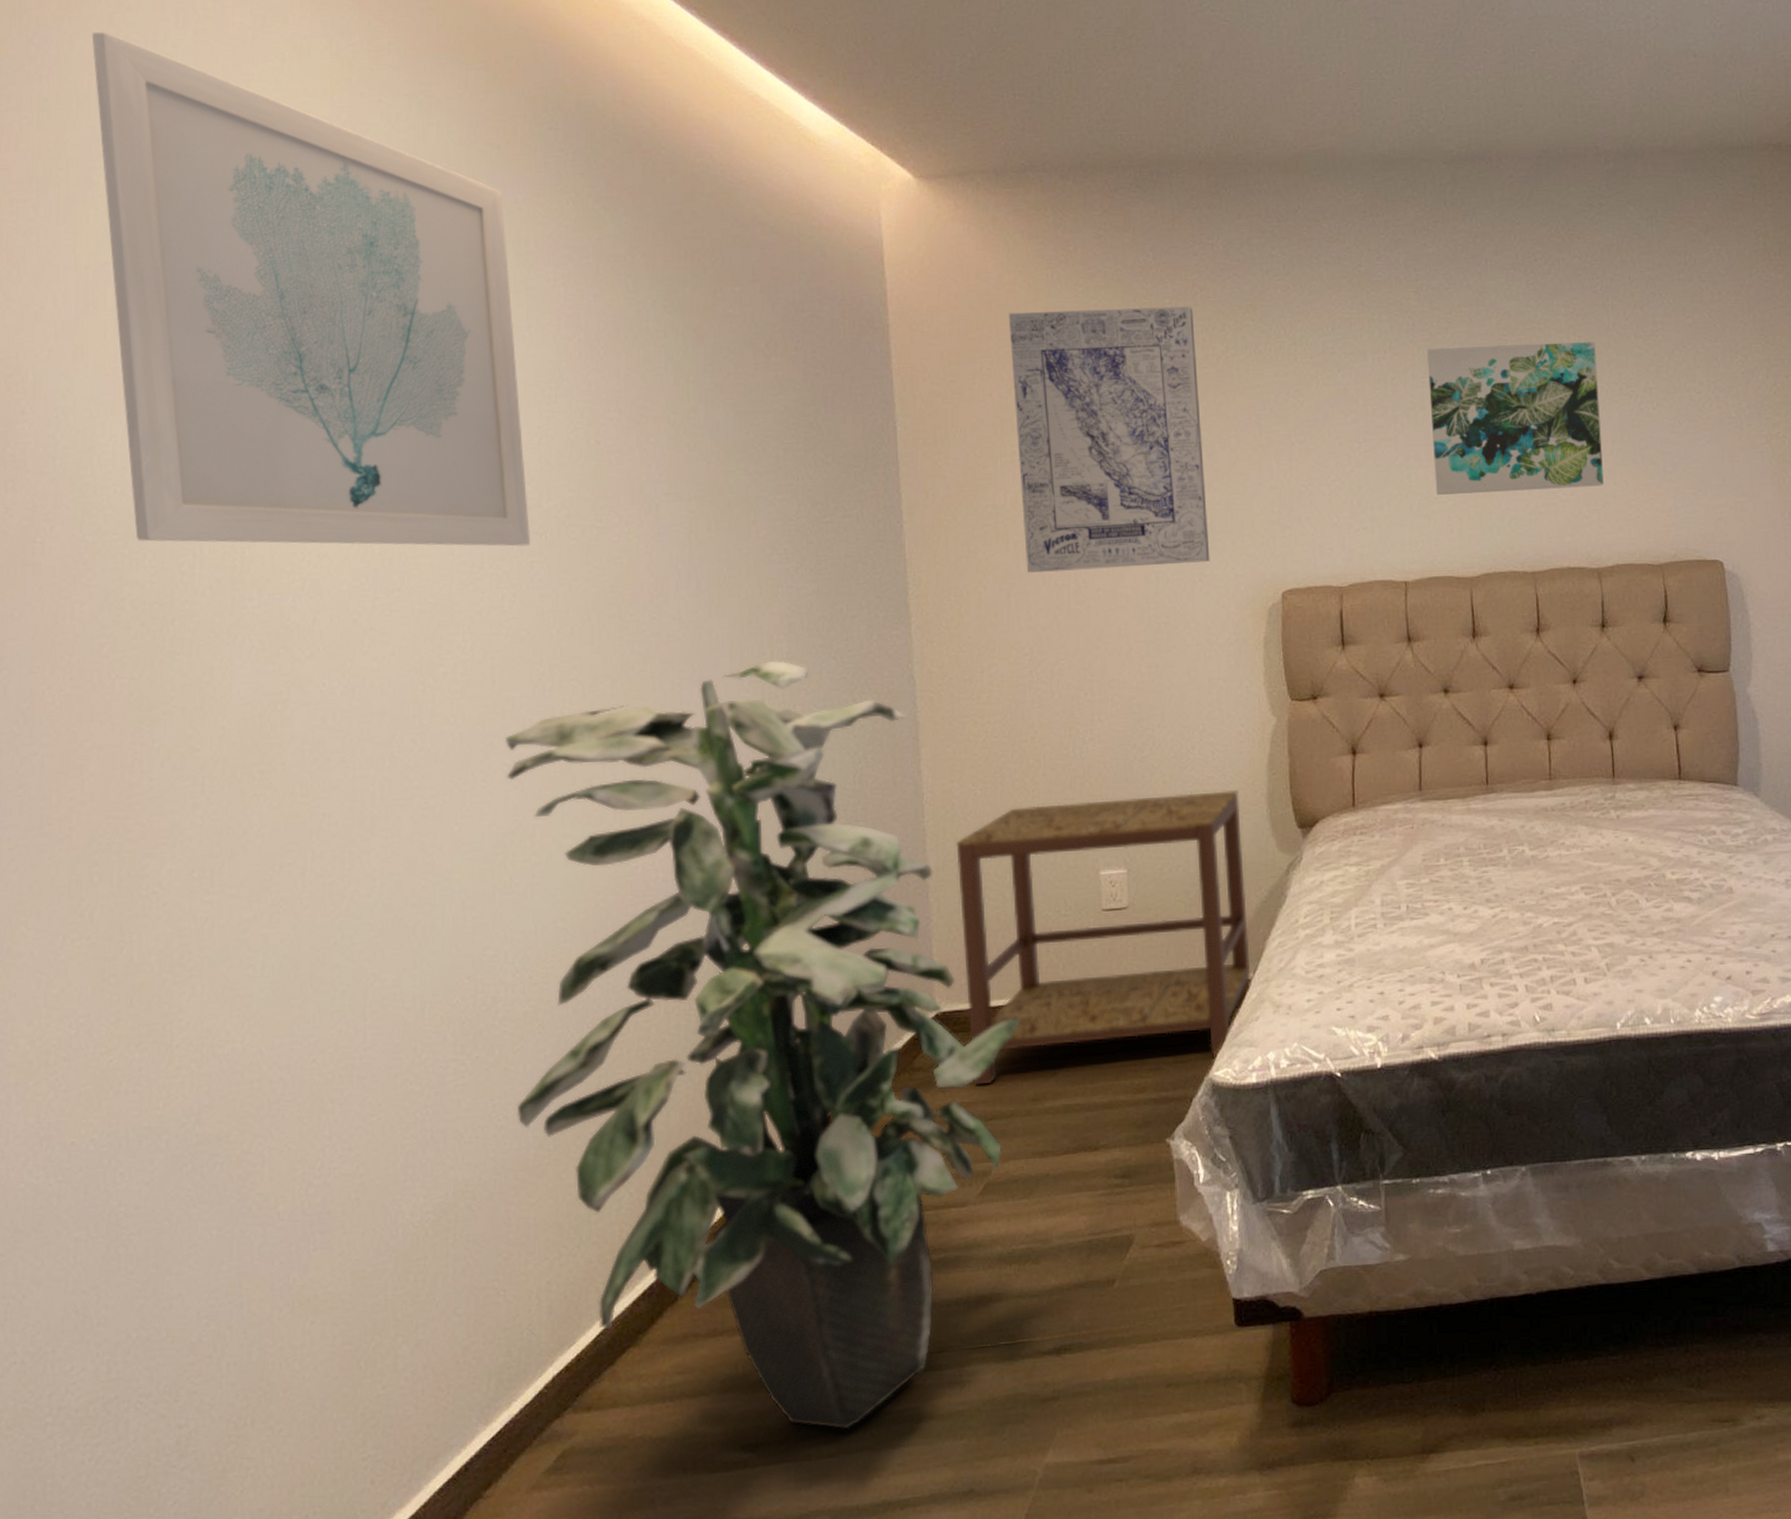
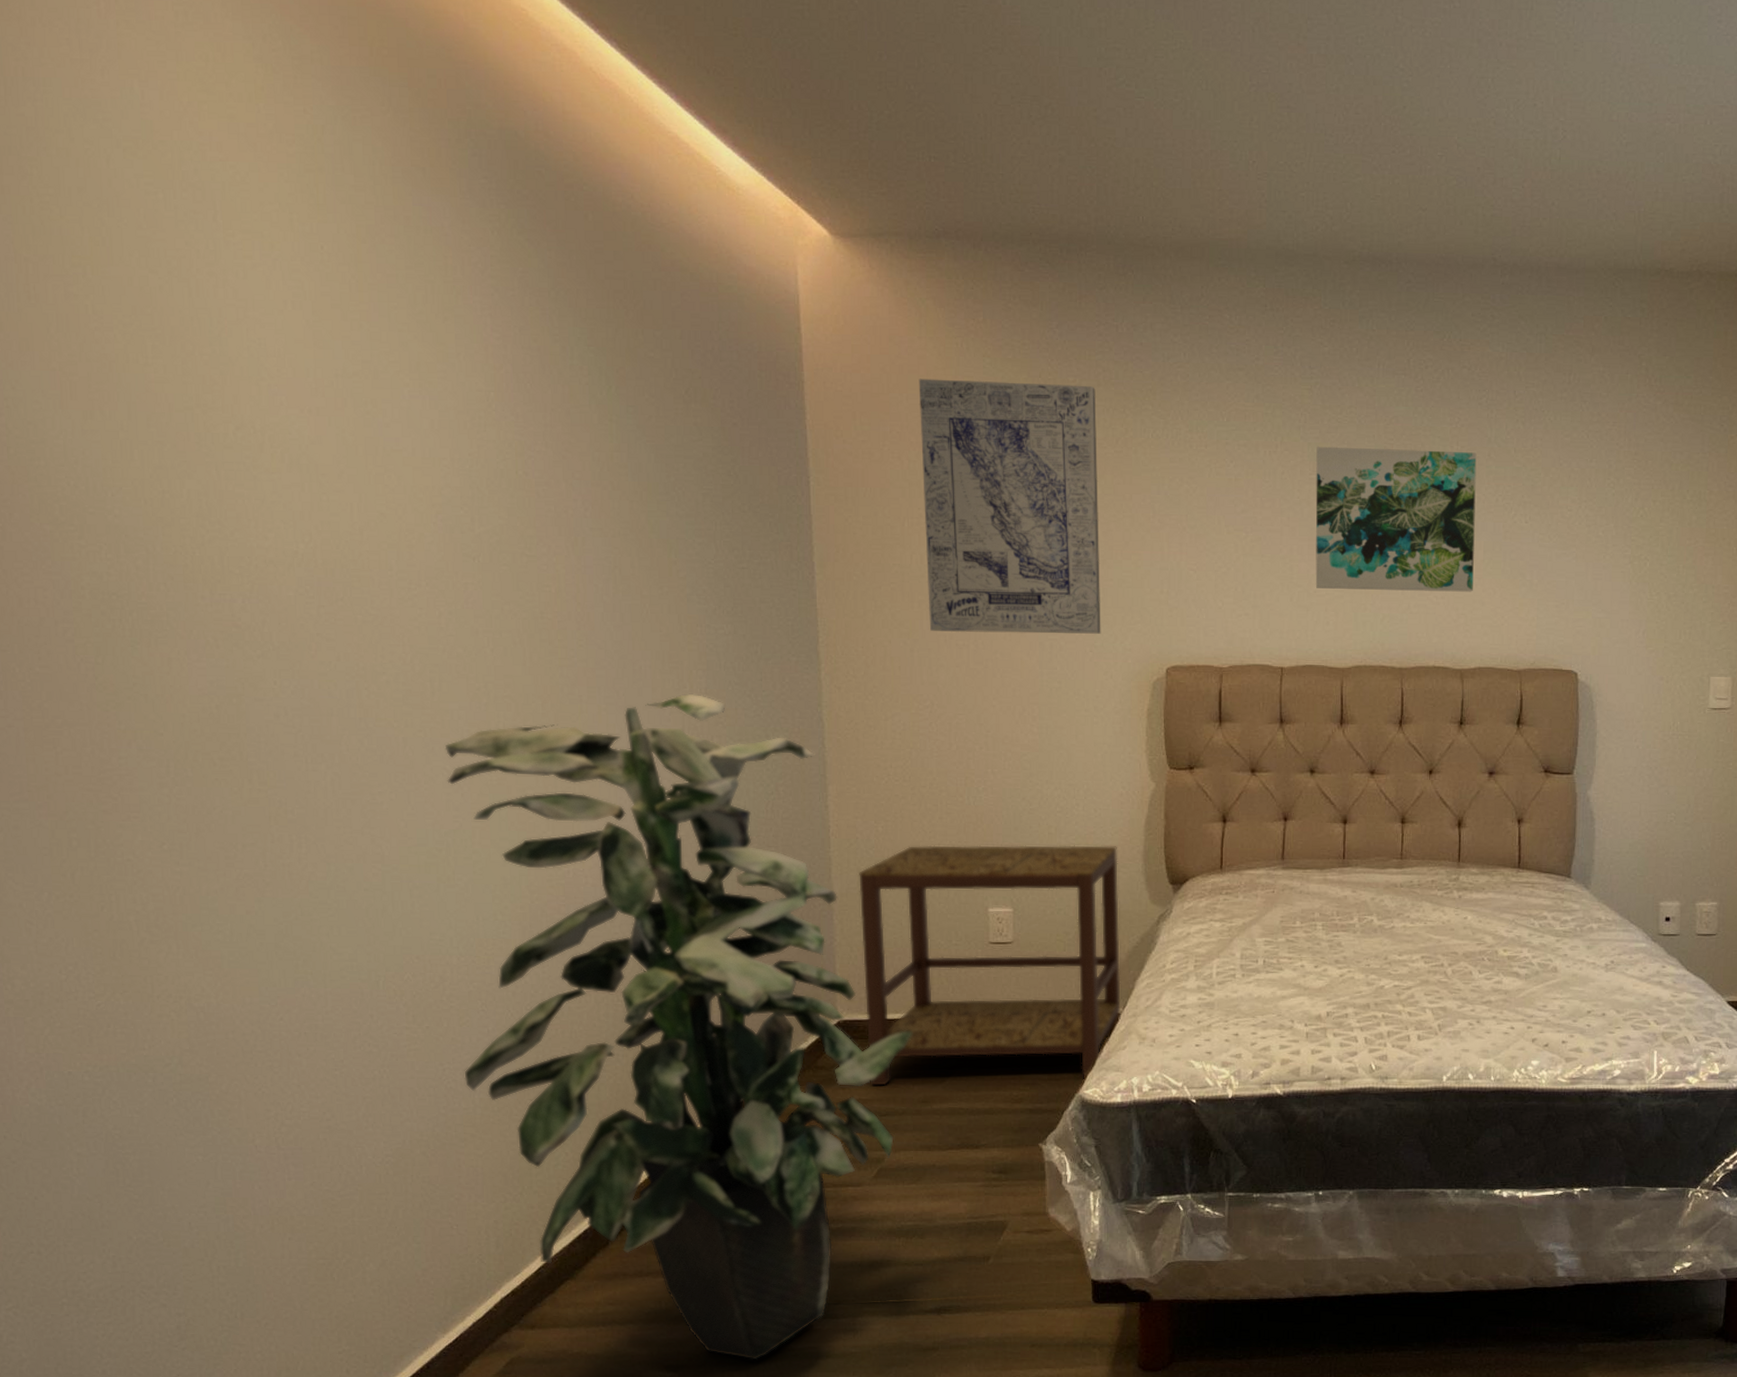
wall art: present [91,31,530,547] -> none [14,14,464,568]

